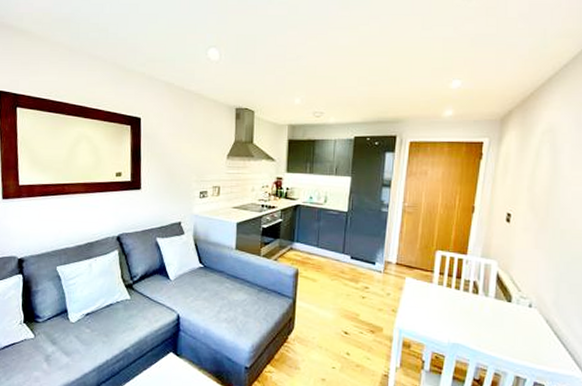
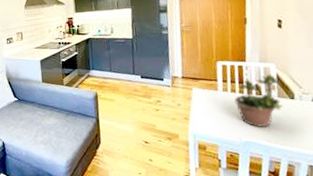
potted plant: none [449,268,500,331] -> present [234,73,283,128]

